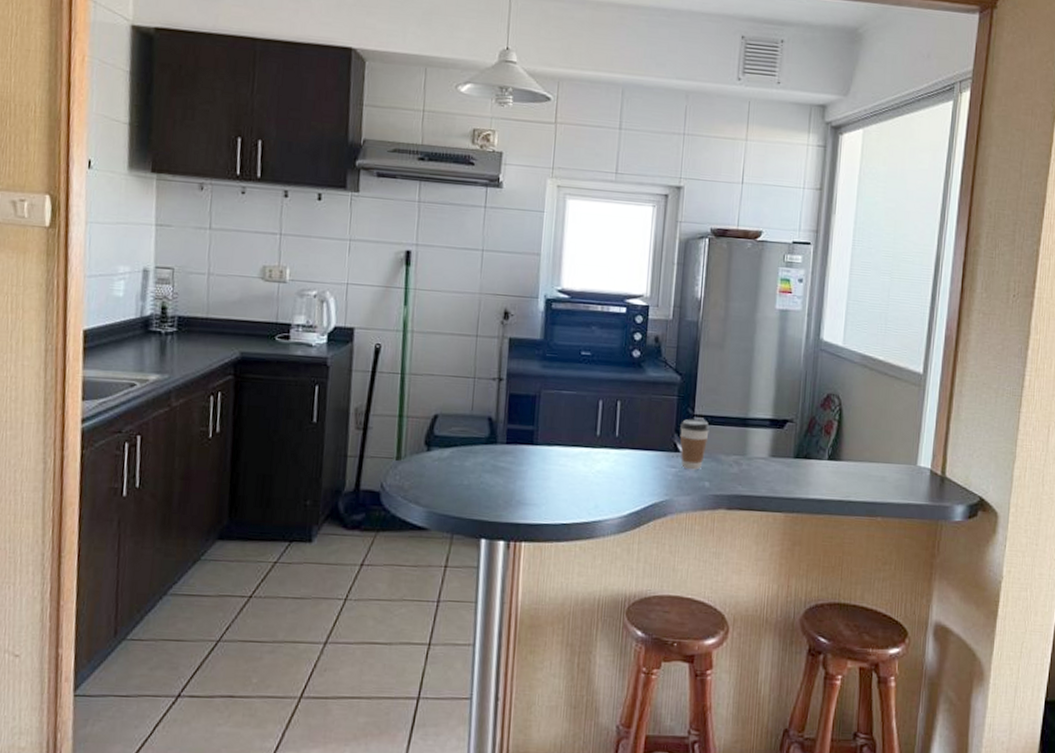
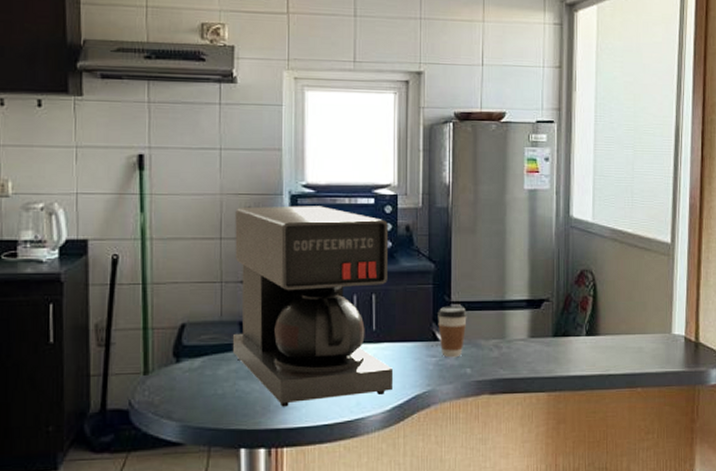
coffee maker: none [480,307,638,503] -> present [232,206,392,407]

